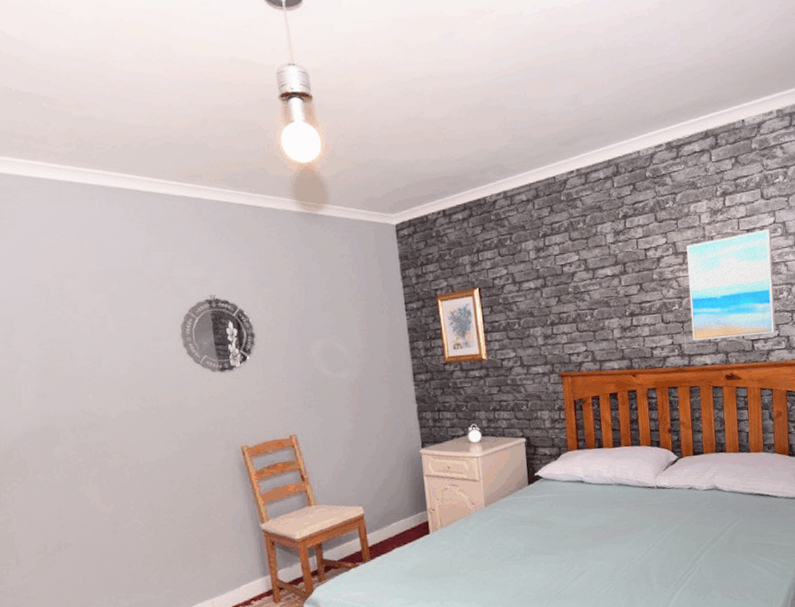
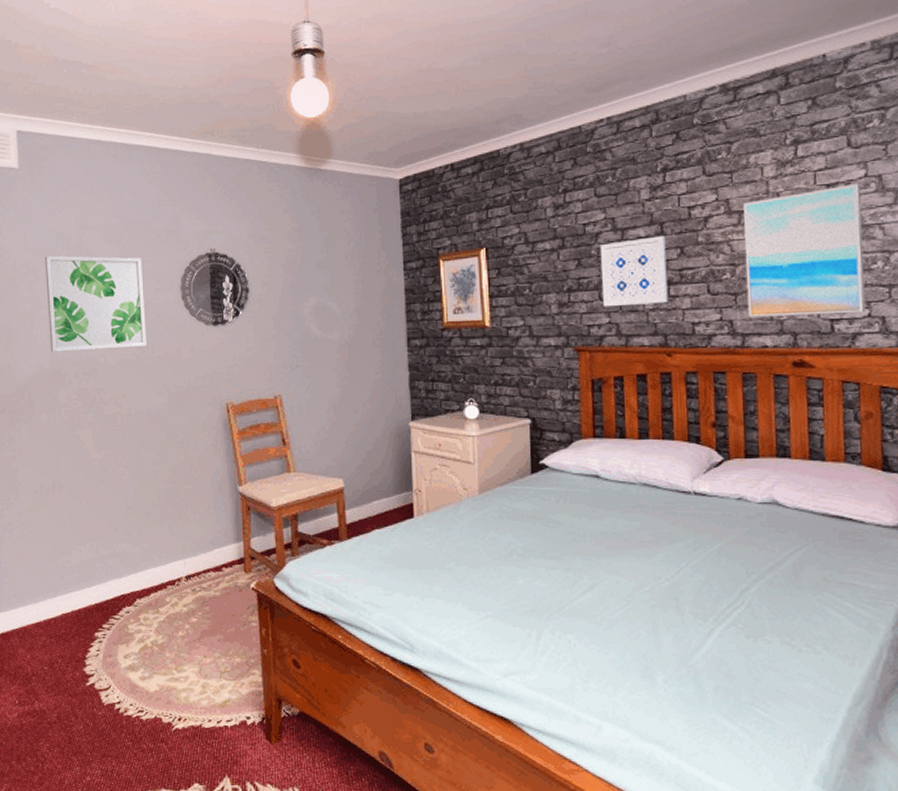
wall art: none [20,306,151,409] -> present [45,255,147,352]
wall art: none [575,274,632,338] -> present [599,236,669,307]

